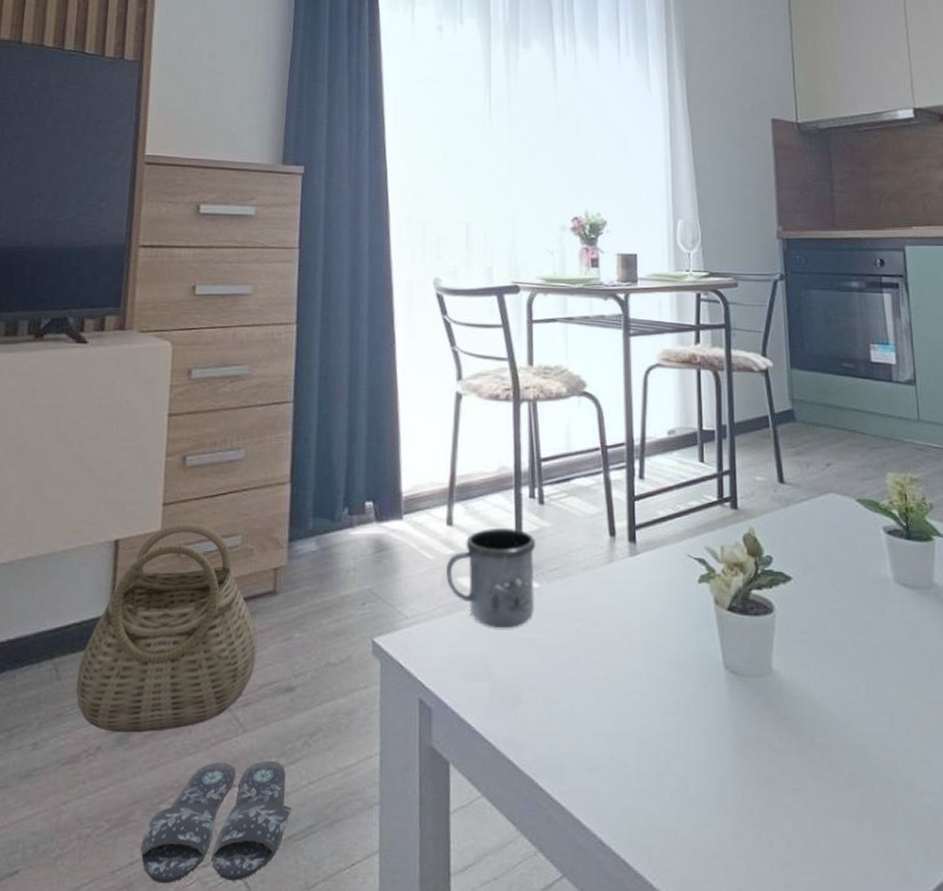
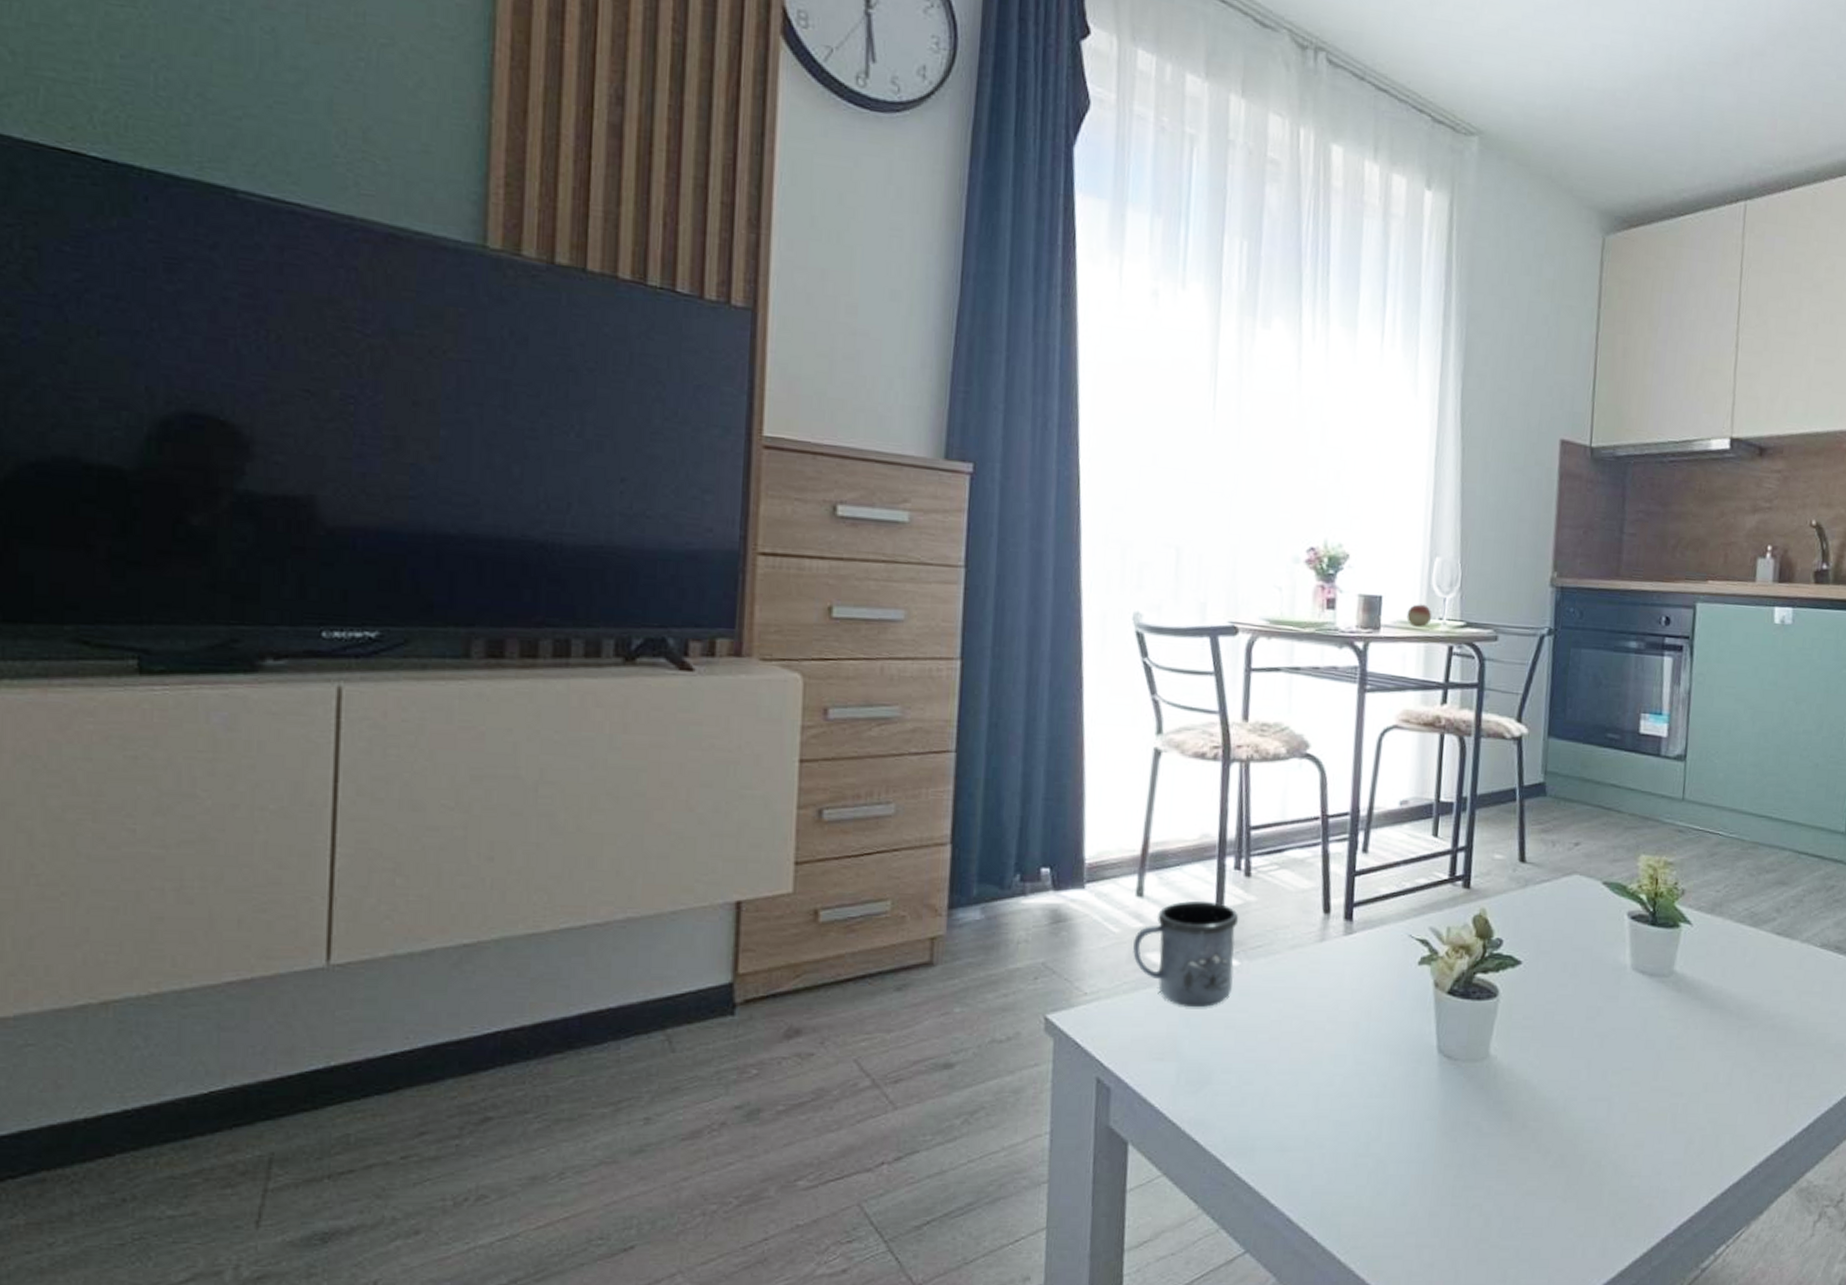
basket: present [75,522,258,733] -> none [693,884,911,1109]
slippers: present [141,760,292,884] -> none [777,1138,949,1259]
fruit: none [659,259,680,279] -> present [1407,604,1432,627]

